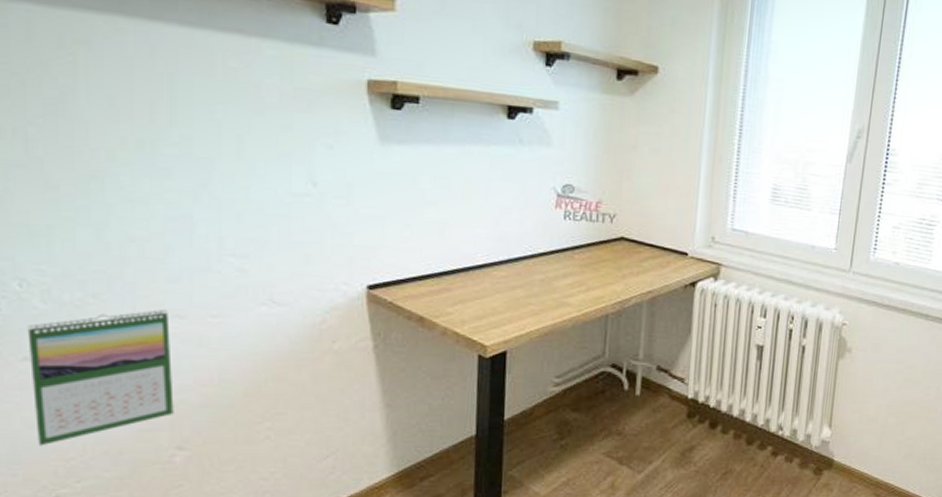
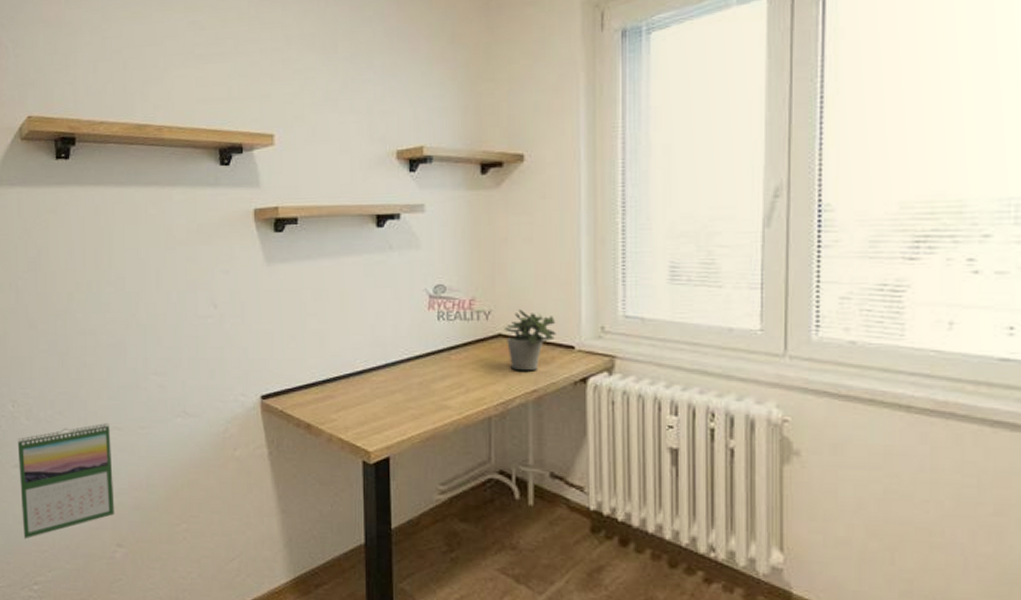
potted plant: none [626,216,673,274] -> present [504,310,556,371]

